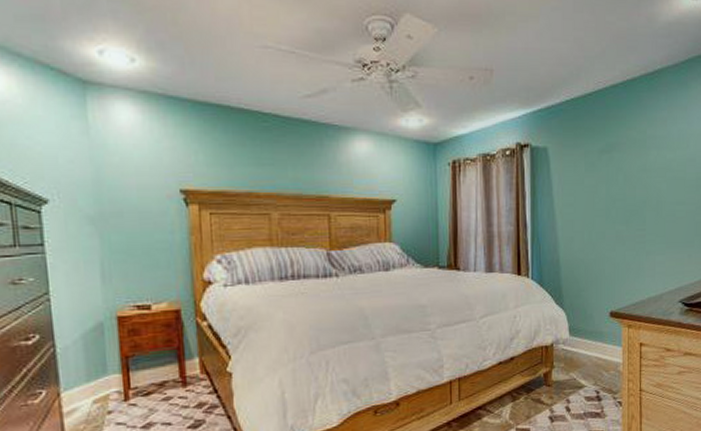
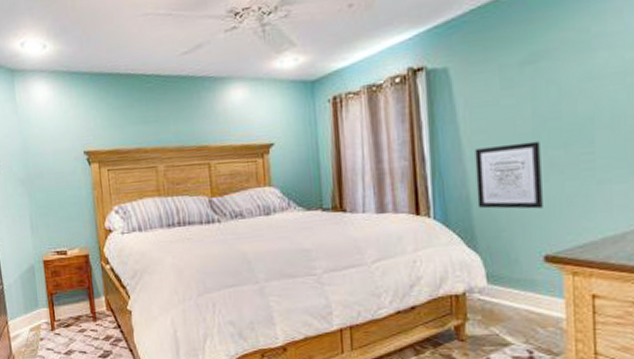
wall art: none [565,217,610,273] -> present [475,141,543,209]

